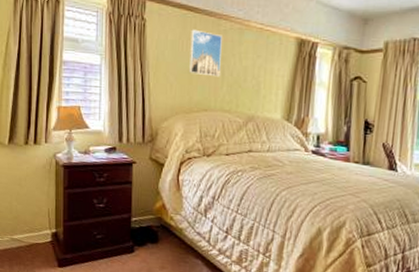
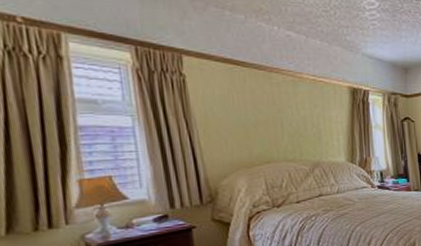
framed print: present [189,29,222,77] -> none [240,83,279,129]

